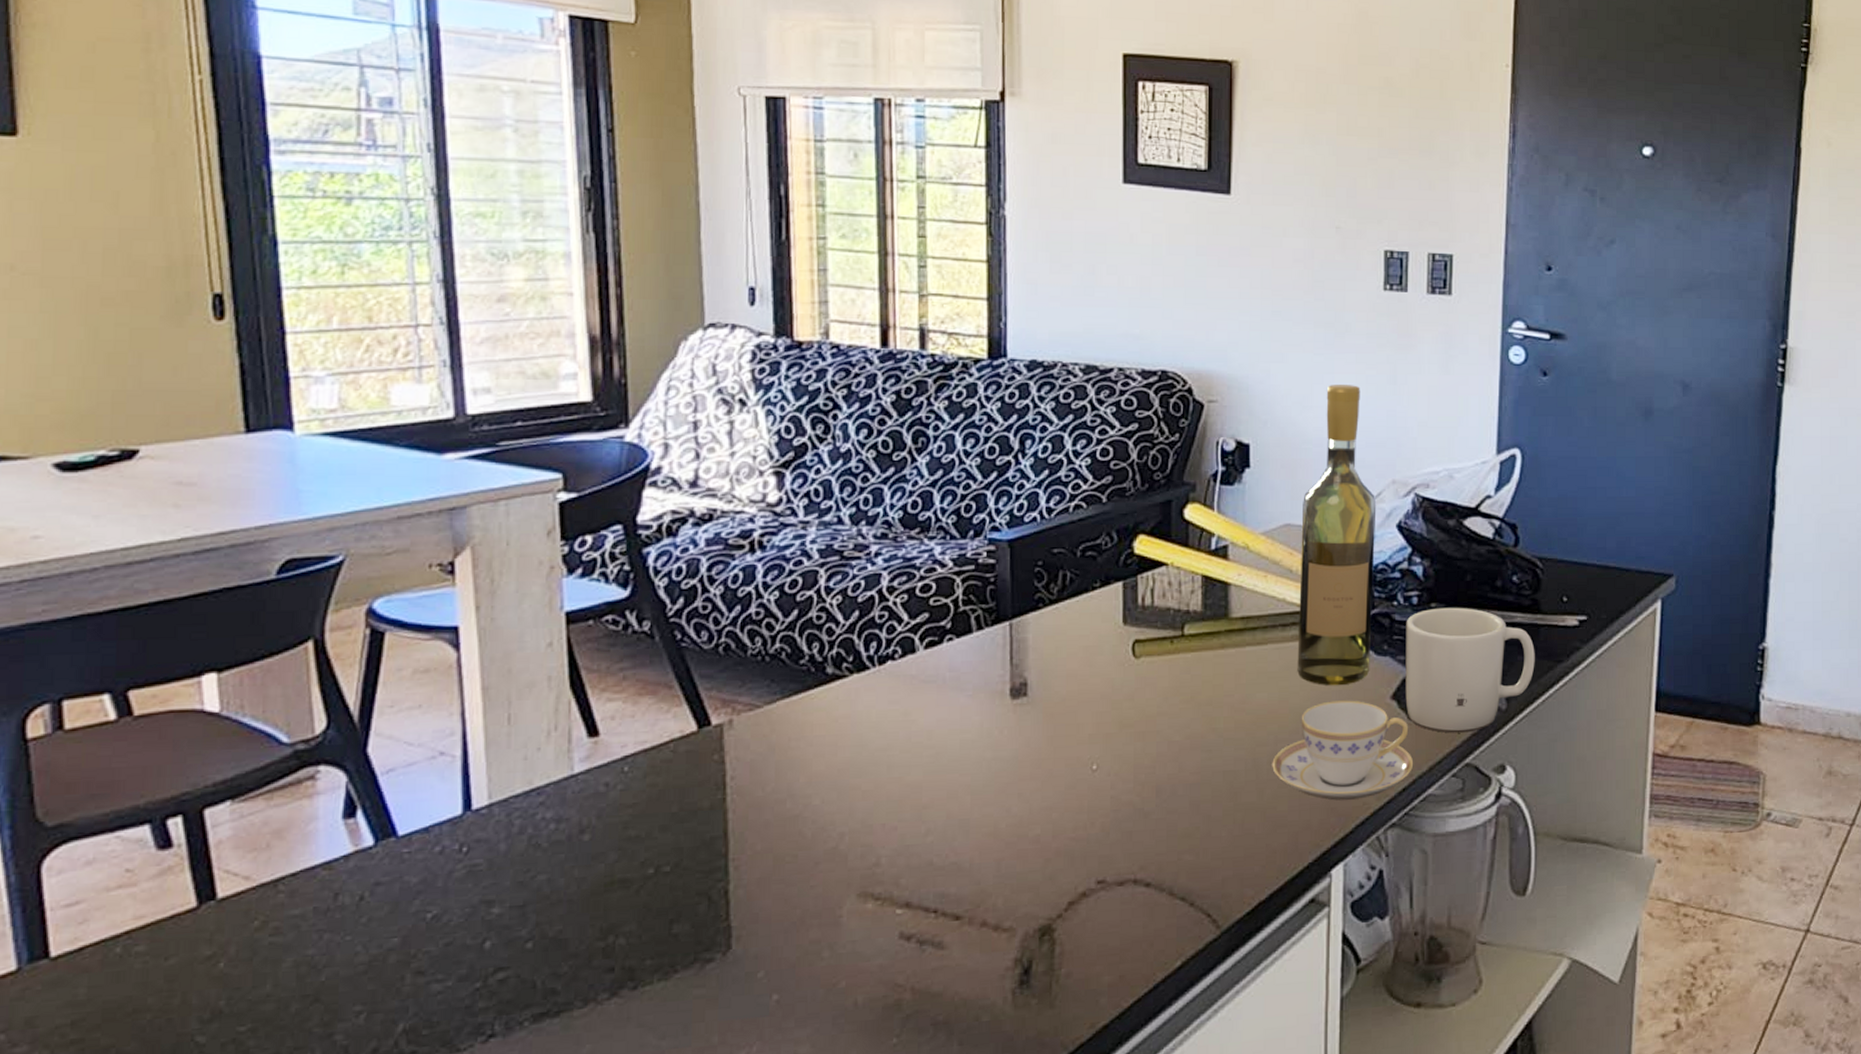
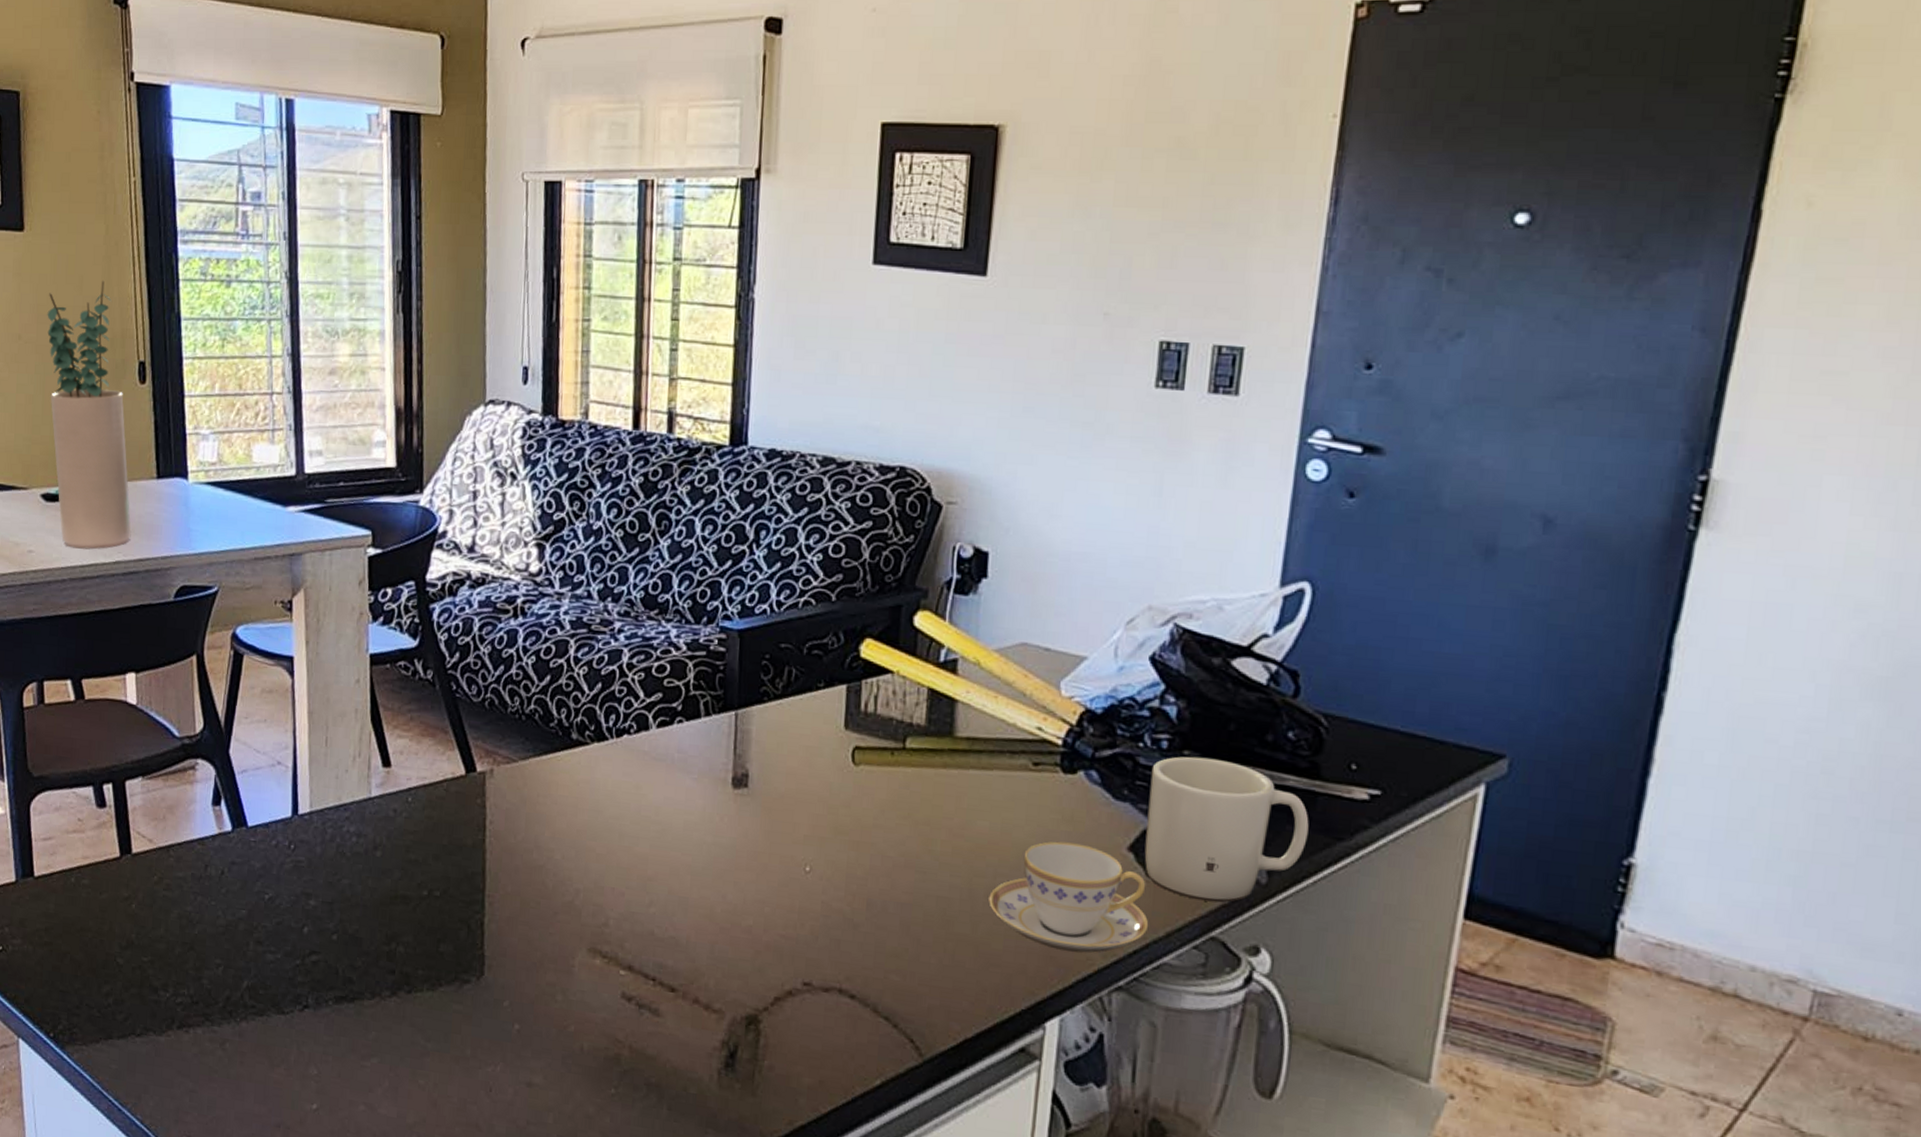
vase: none [59,196,206,527] -> present [47,280,131,550]
bottle: present [1297,385,1377,686] -> none [1023,492,1128,827]

